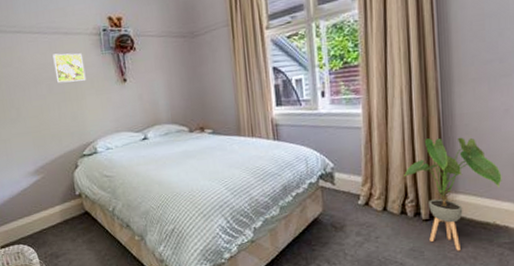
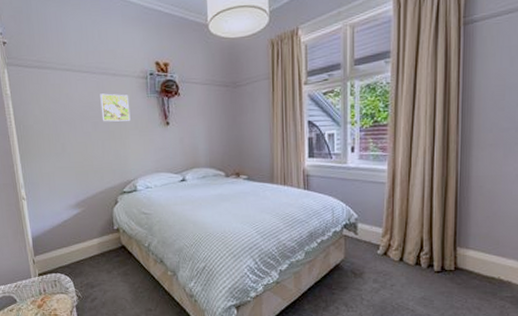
house plant: present [404,137,502,251] -> none [421,197,509,302]

